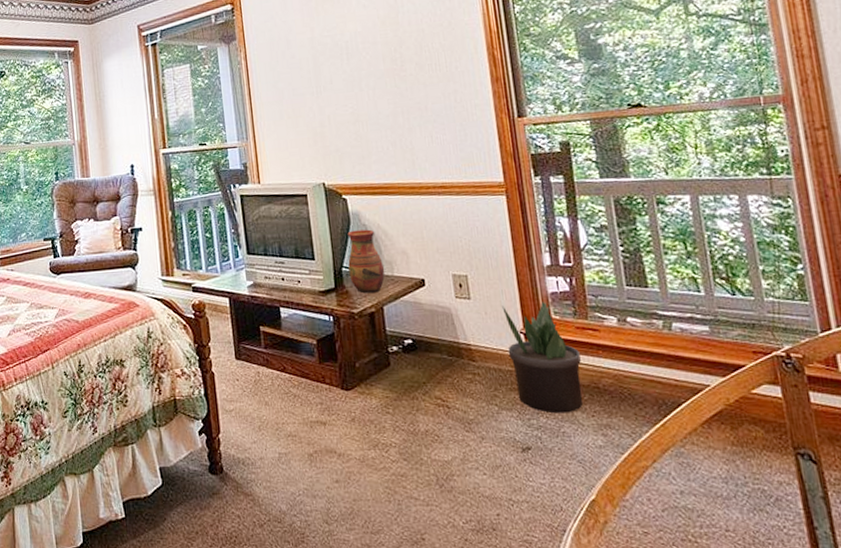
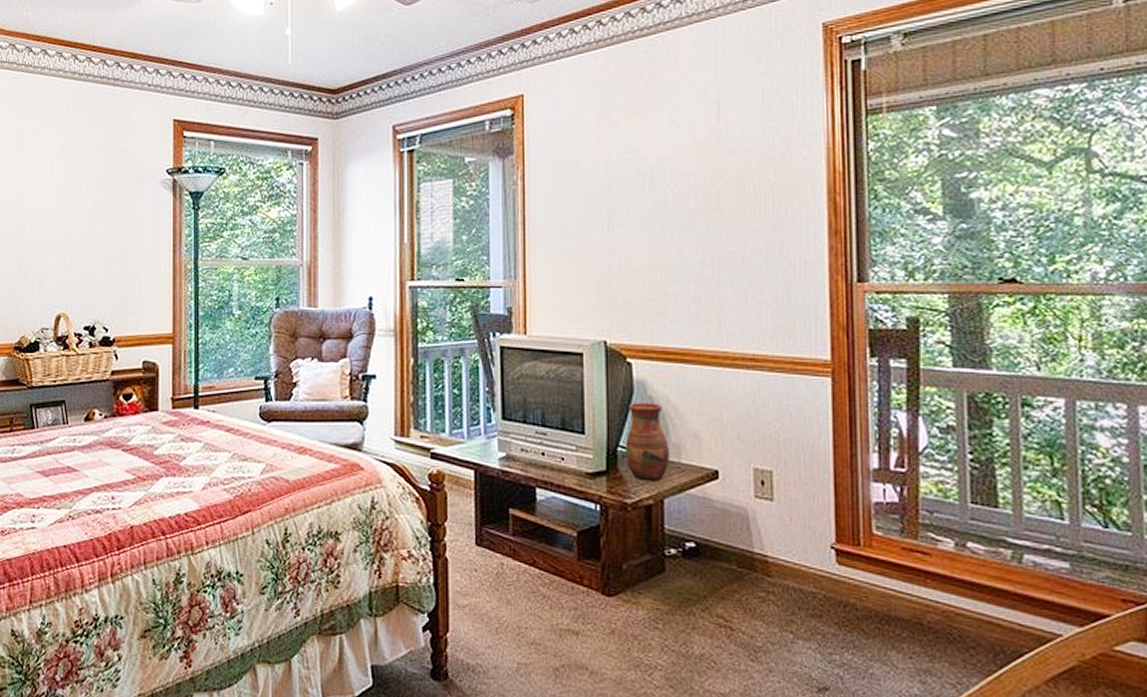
planter: present [502,301,584,414] -> none [812,511,903,651]

